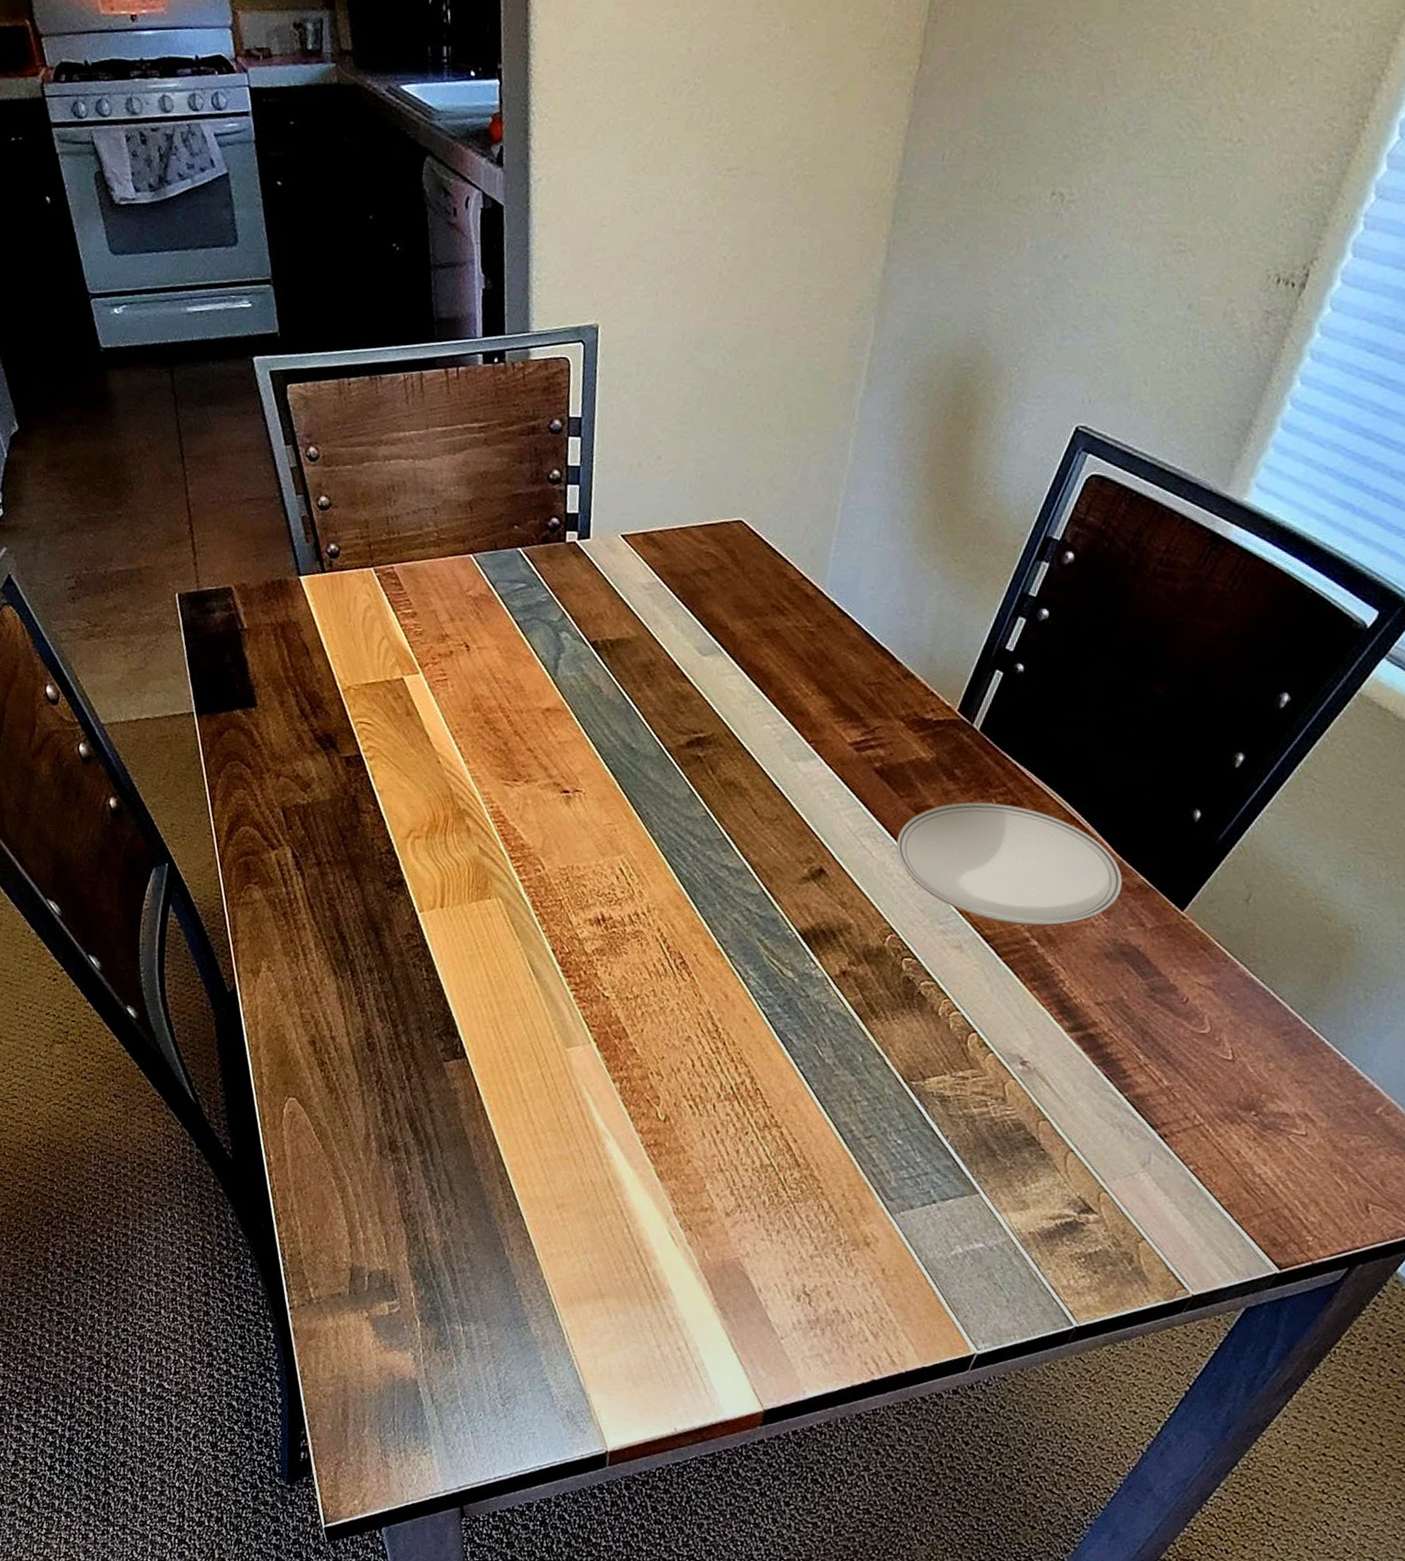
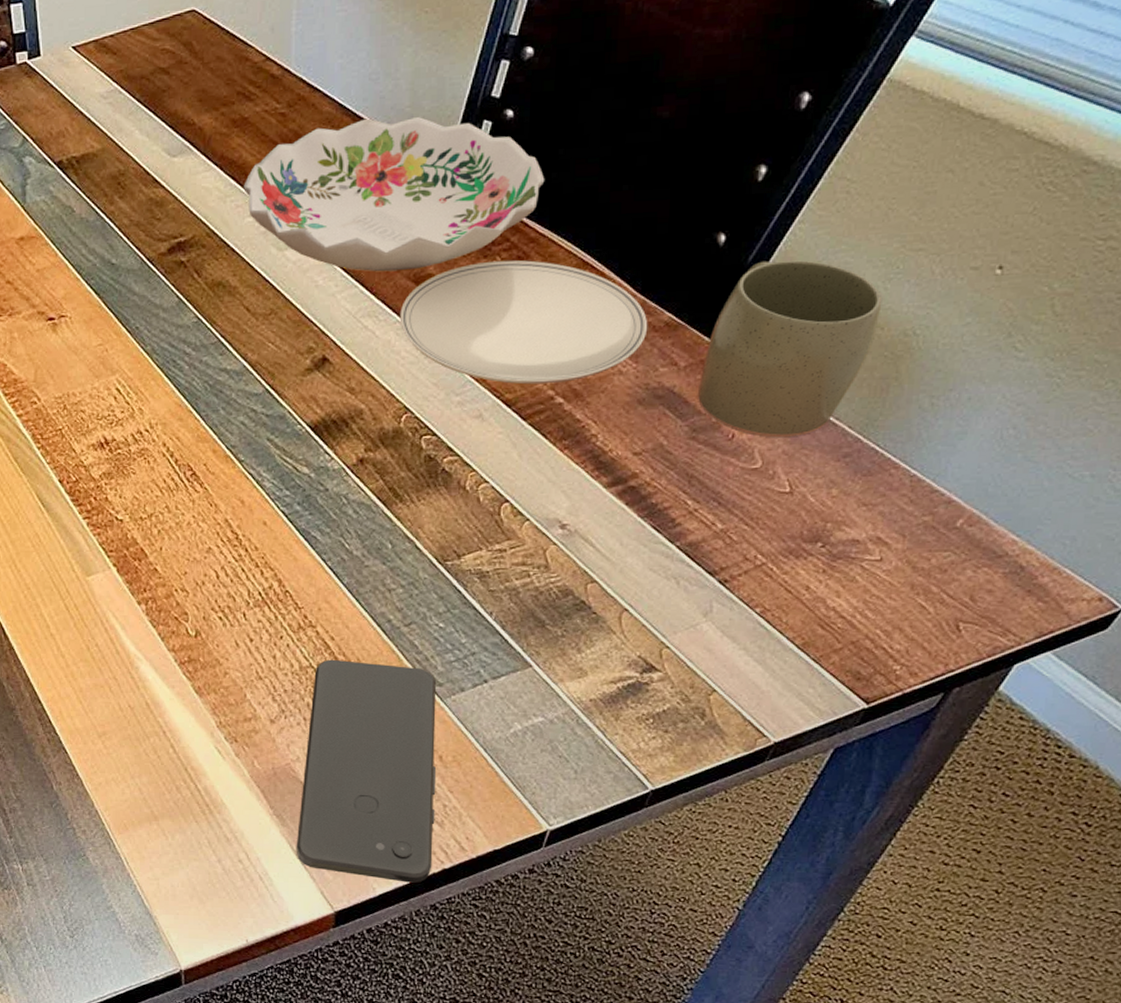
smartphone: none [734,1160,888,1391] -> present [296,659,436,884]
decorative bowl: none [766,650,1045,799] -> present [243,116,545,272]
mug: none [1159,841,1333,1009] -> present [697,260,883,438]

